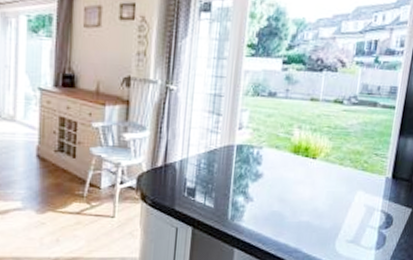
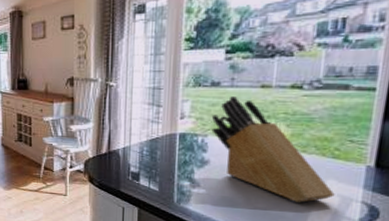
knife block: none [266,108,363,213] -> present [211,97,335,202]

